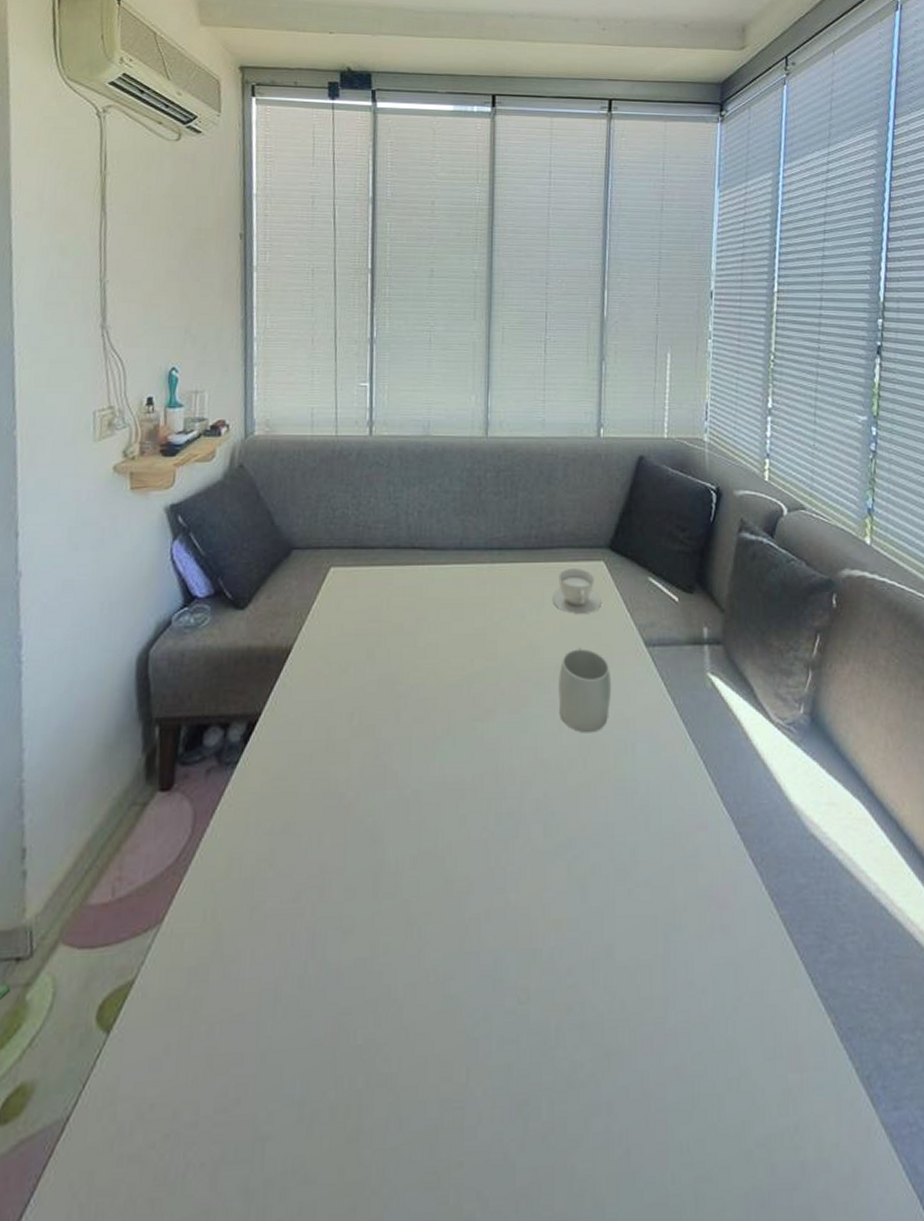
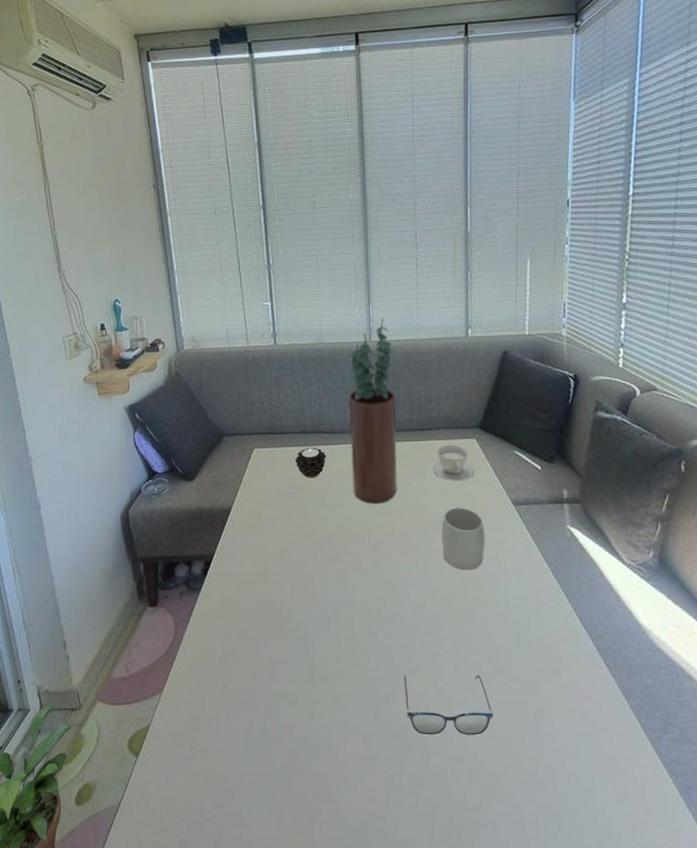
candle: none [383,567,423,609] -> present [295,447,327,479]
vase: none [452,409,512,643] -> present [348,318,398,504]
glasses: none [501,879,614,973] -> present [404,675,494,735]

